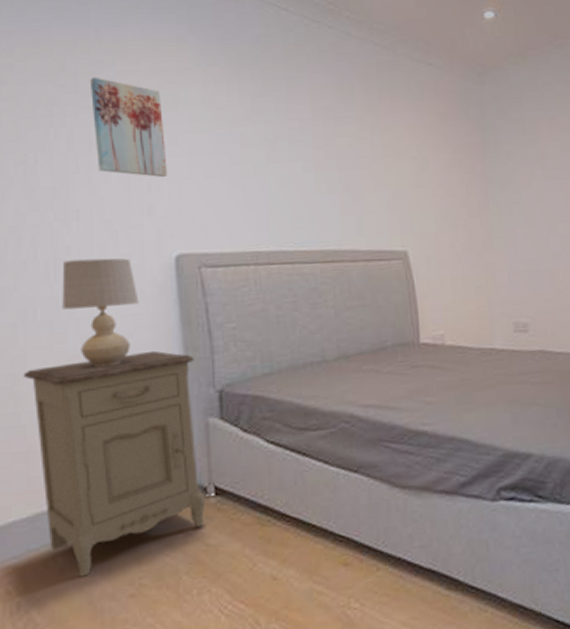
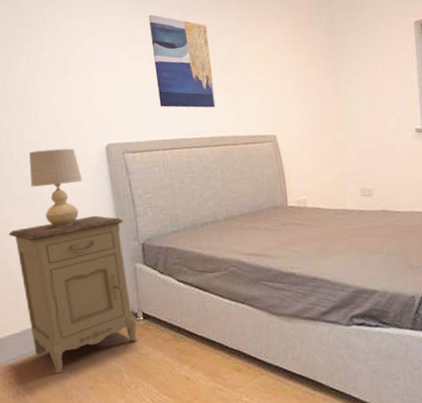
wall art: present [89,76,168,178] -> none [37,13,97,87]
wall art: none [244,89,330,213] -> present [148,14,216,108]

